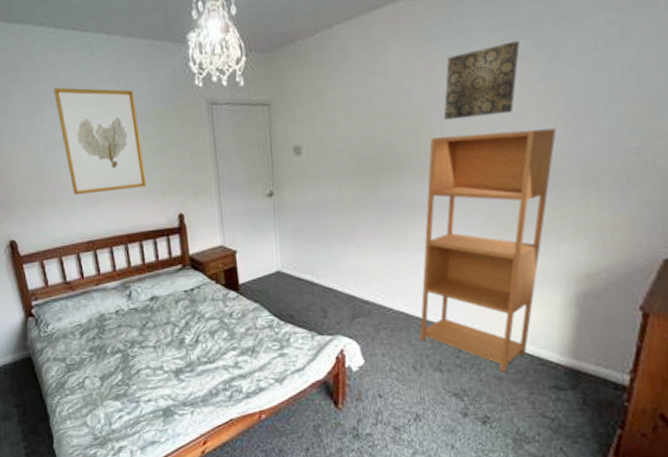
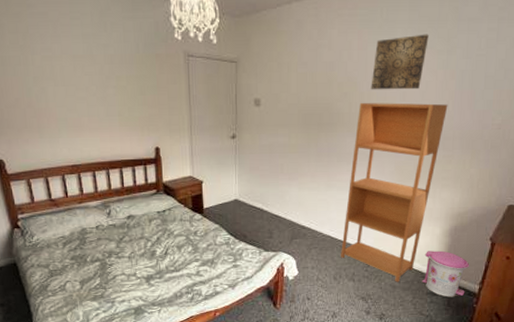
wall art: present [54,87,147,196] -> none [44,24,129,124]
trash can: none [539,327,612,393] -> present [421,250,470,297]

